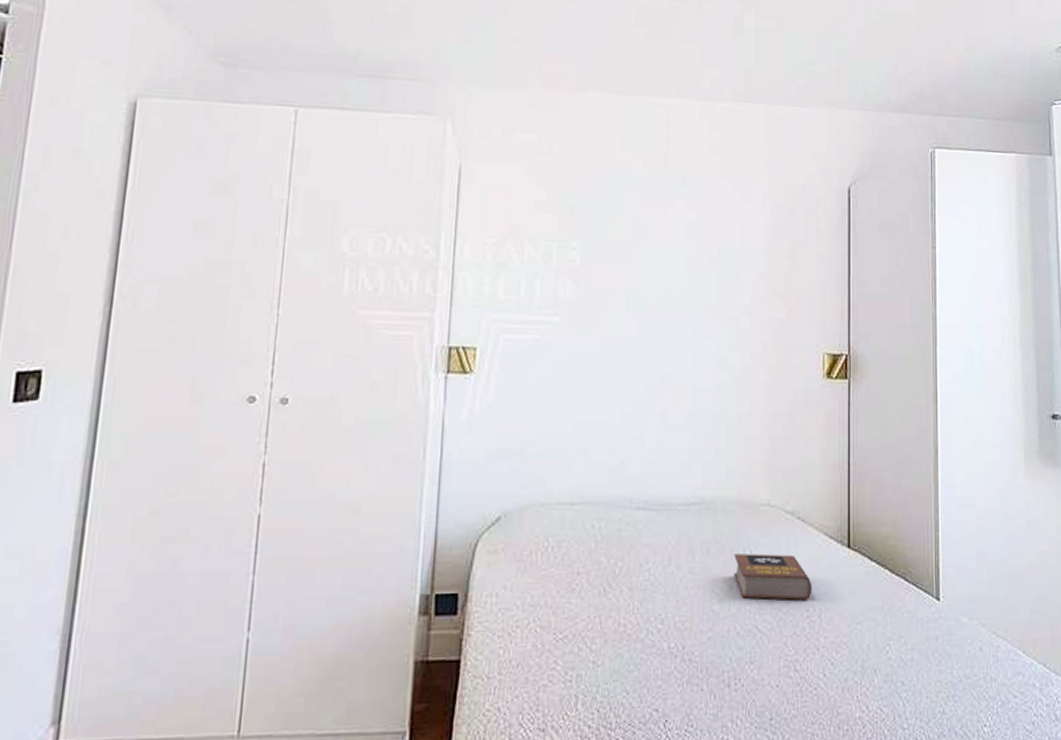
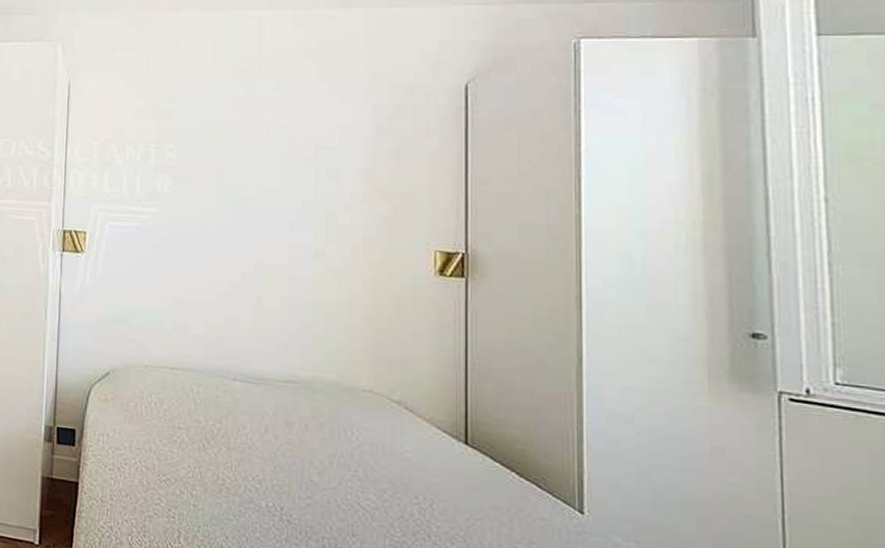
book: present [734,553,812,600] -> none [334,433,423,487]

